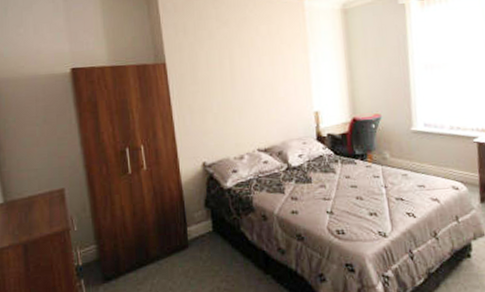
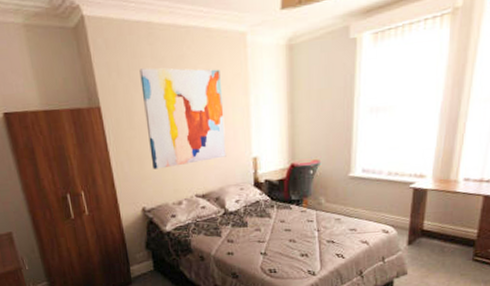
wall art: none [205,28,288,123] -> present [139,68,227,169]

